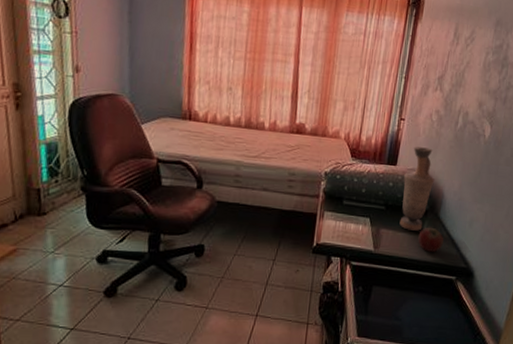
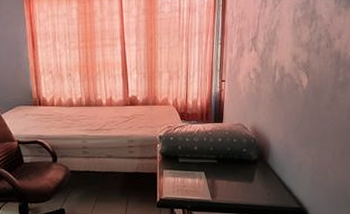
vase: present [399,146,435,231] -> none [231,103,260,179]
apple: present [418,227,444,252] -> none [251,174,276,197]

